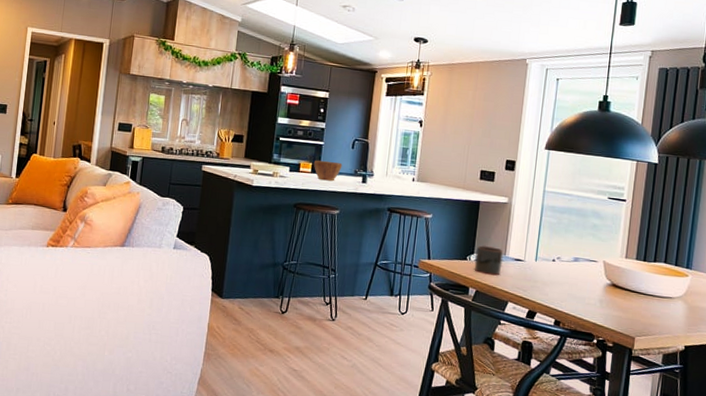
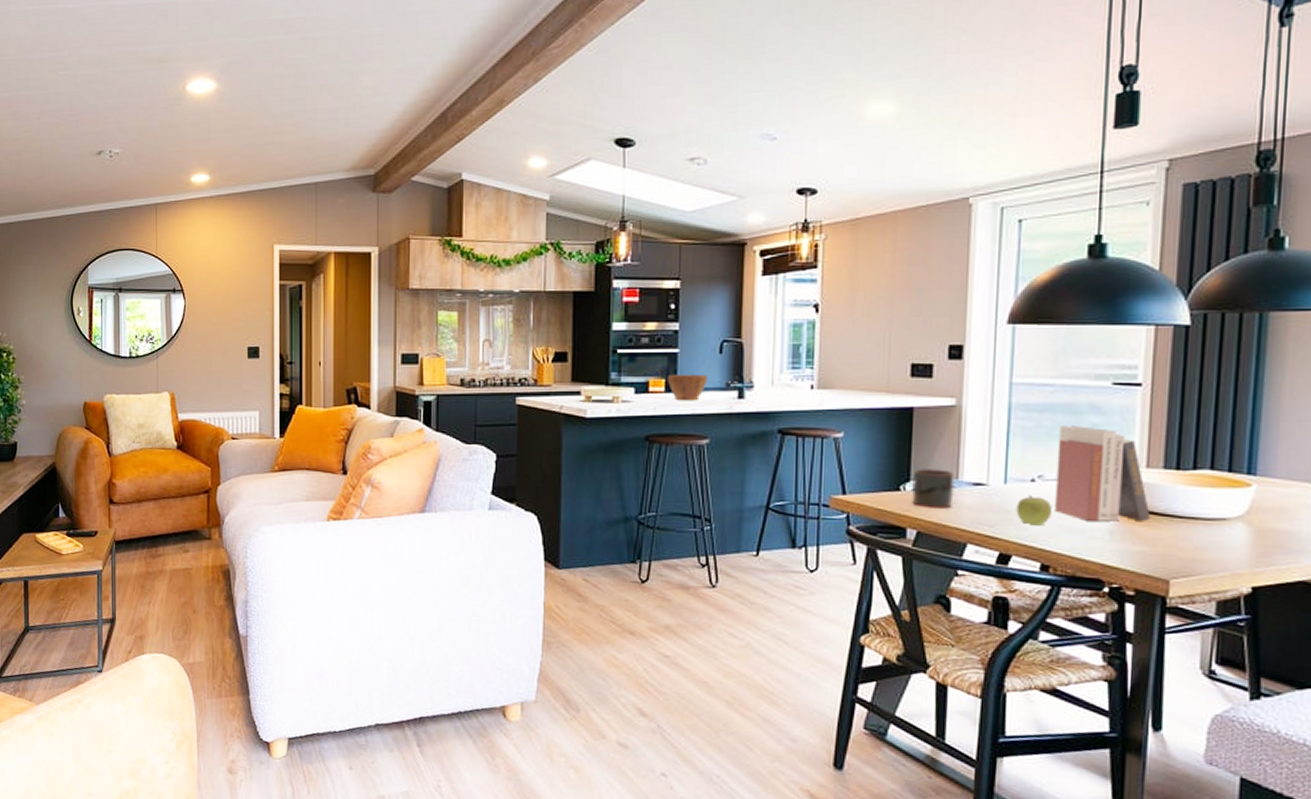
fruit: none [541,270,564,293] -> present [1016,495,1051,526]
books: none [566,224,626,296] -> present [1055,426,1150,522]

